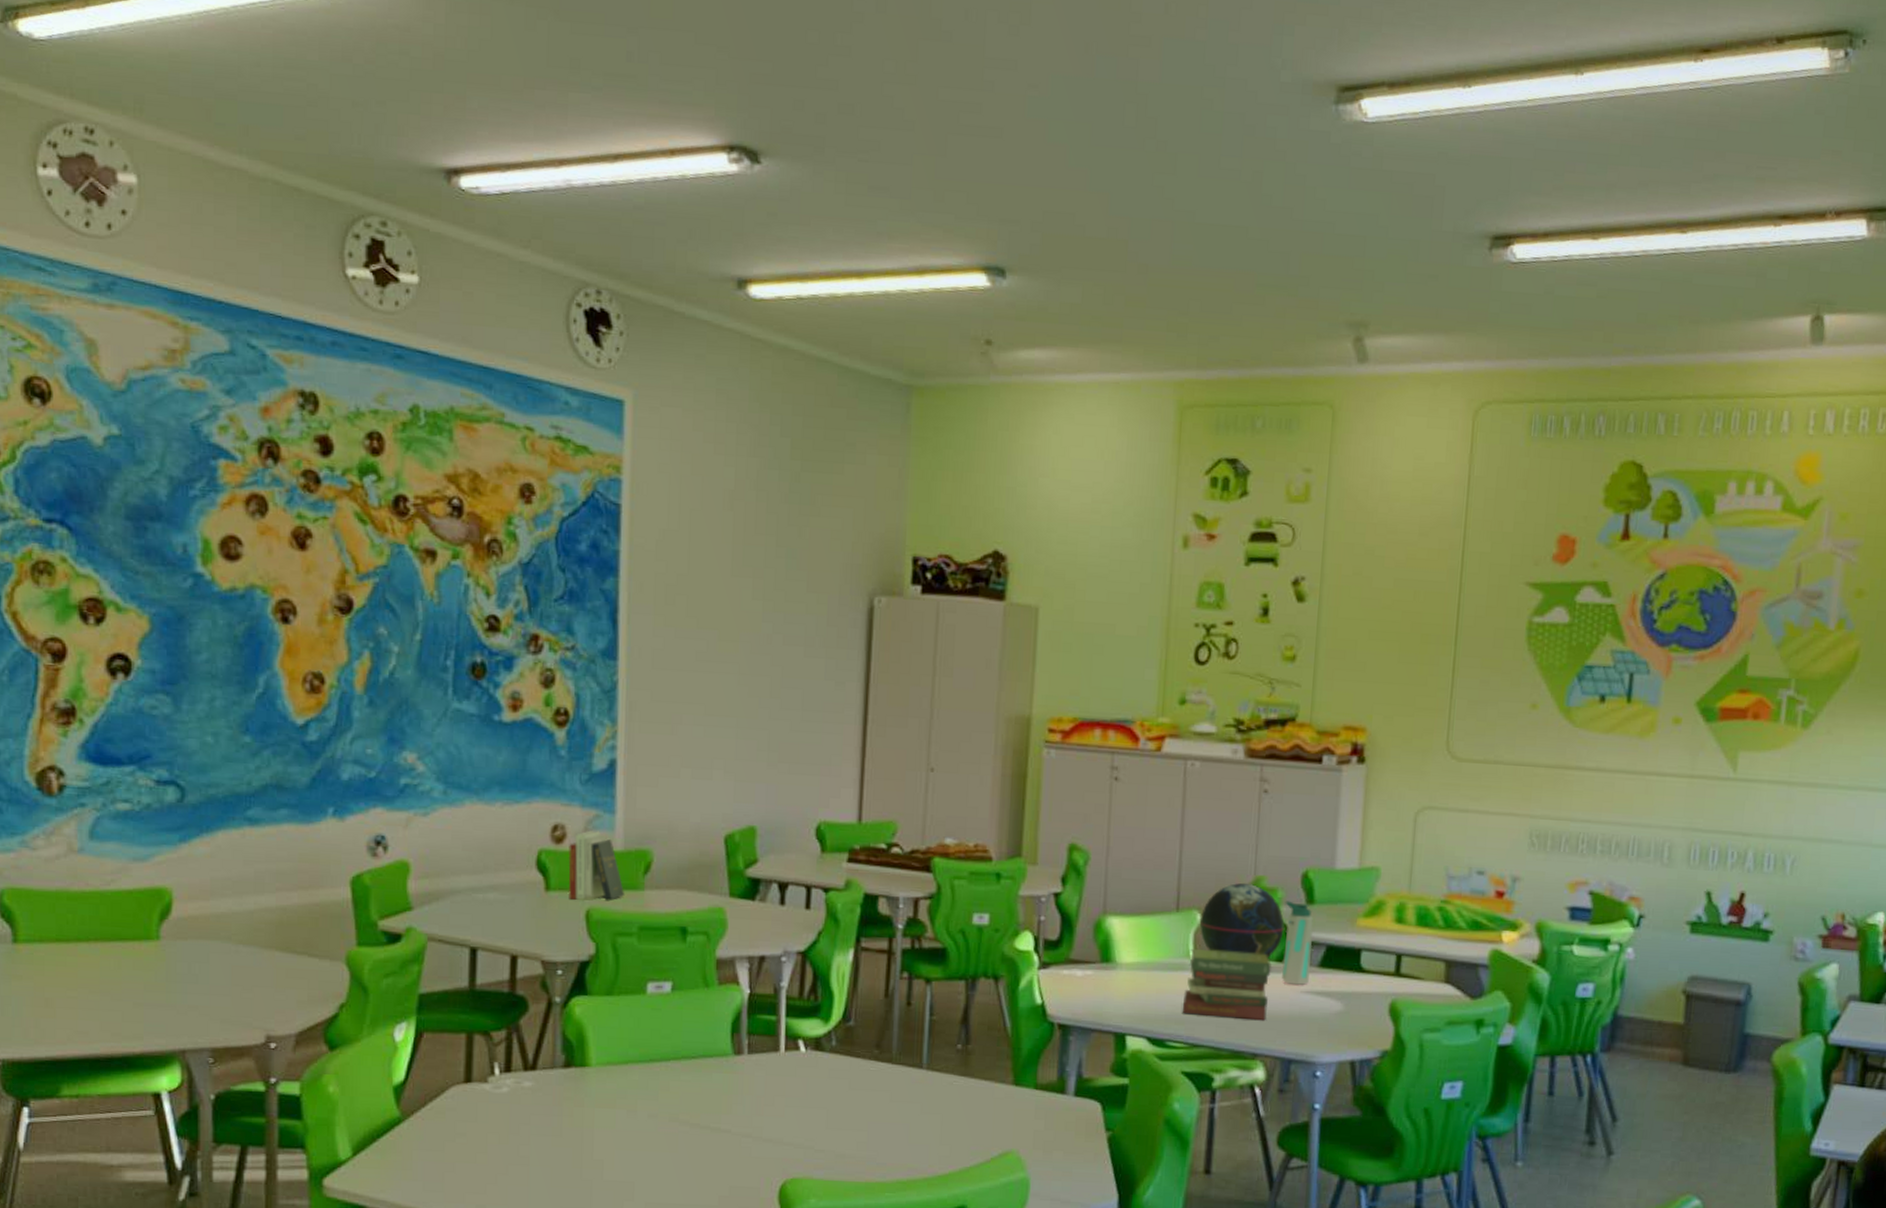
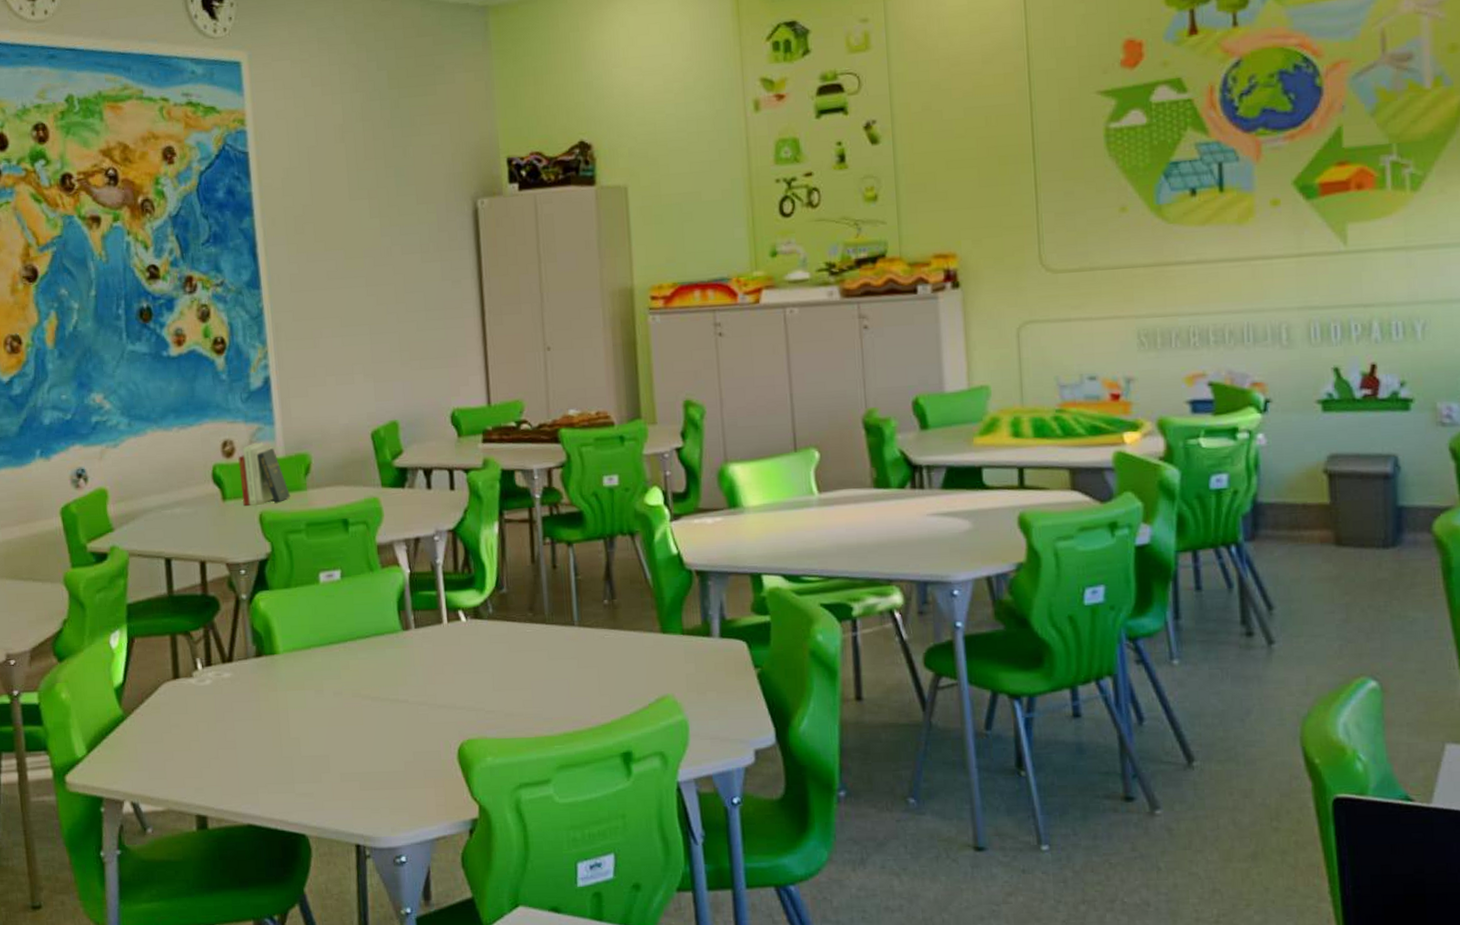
books: present [1183,948,1271,1021] -> none [812,482,896,549]
globe: present [1199,882,1285,957] -> none [818,416,902,486]
water bottle: present [1282,900,1314,986] -> none [899,428,934,510]

